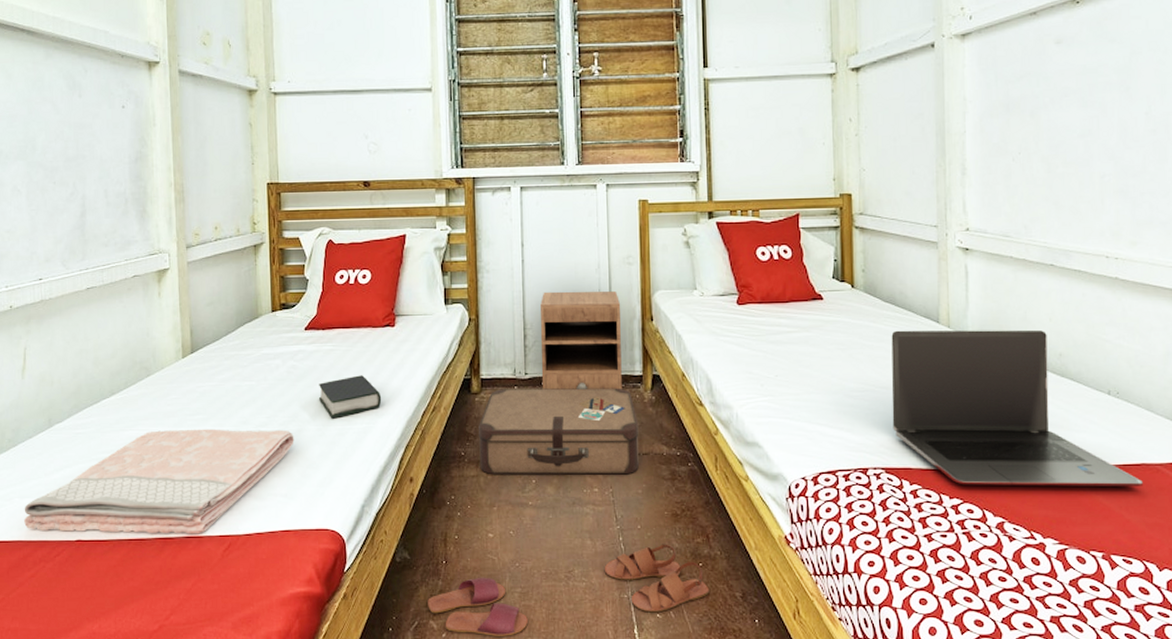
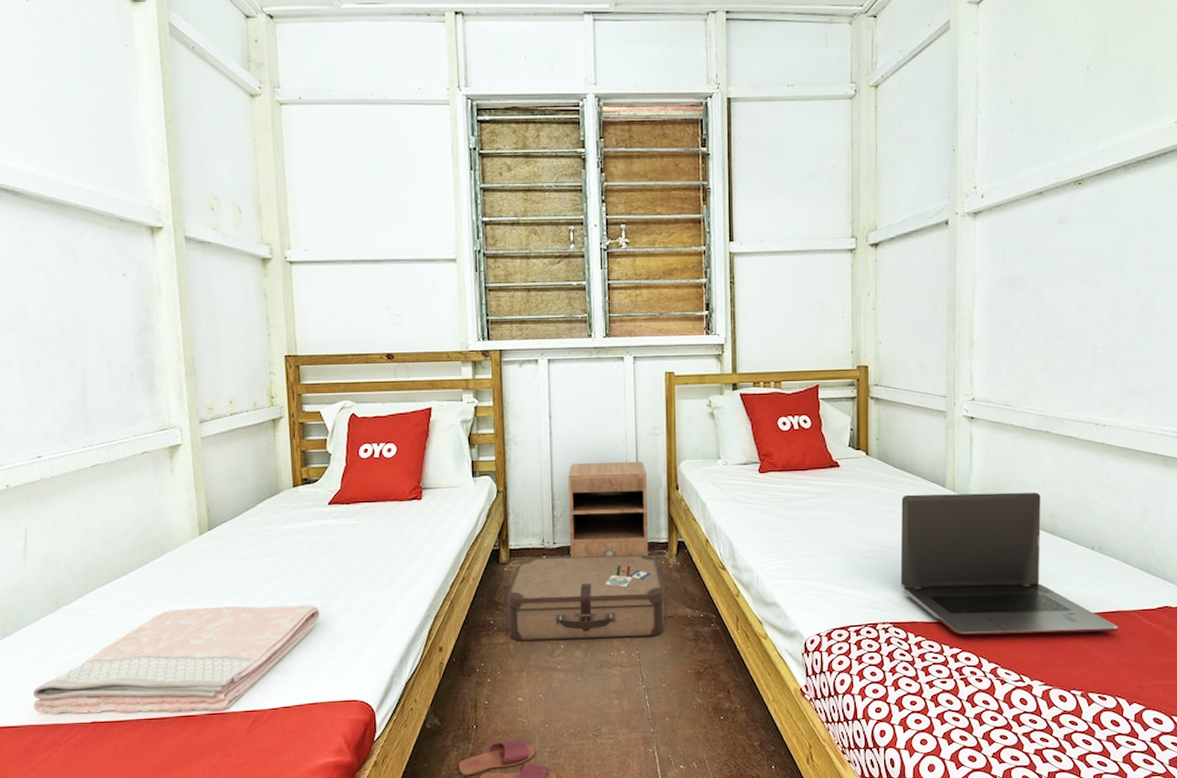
book: present [319,375,382,419] -> none [344,548,410,592]
sandal: present [604,544,709,613] -> none [630,700,730,765]

